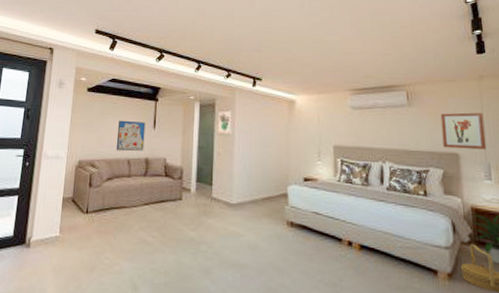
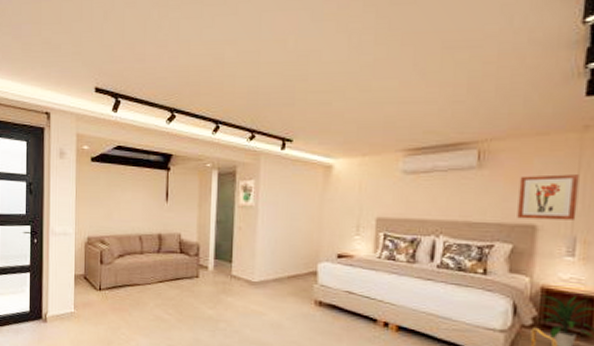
wall art: present [115,120,146,152] -> none [126,193,157,227]

